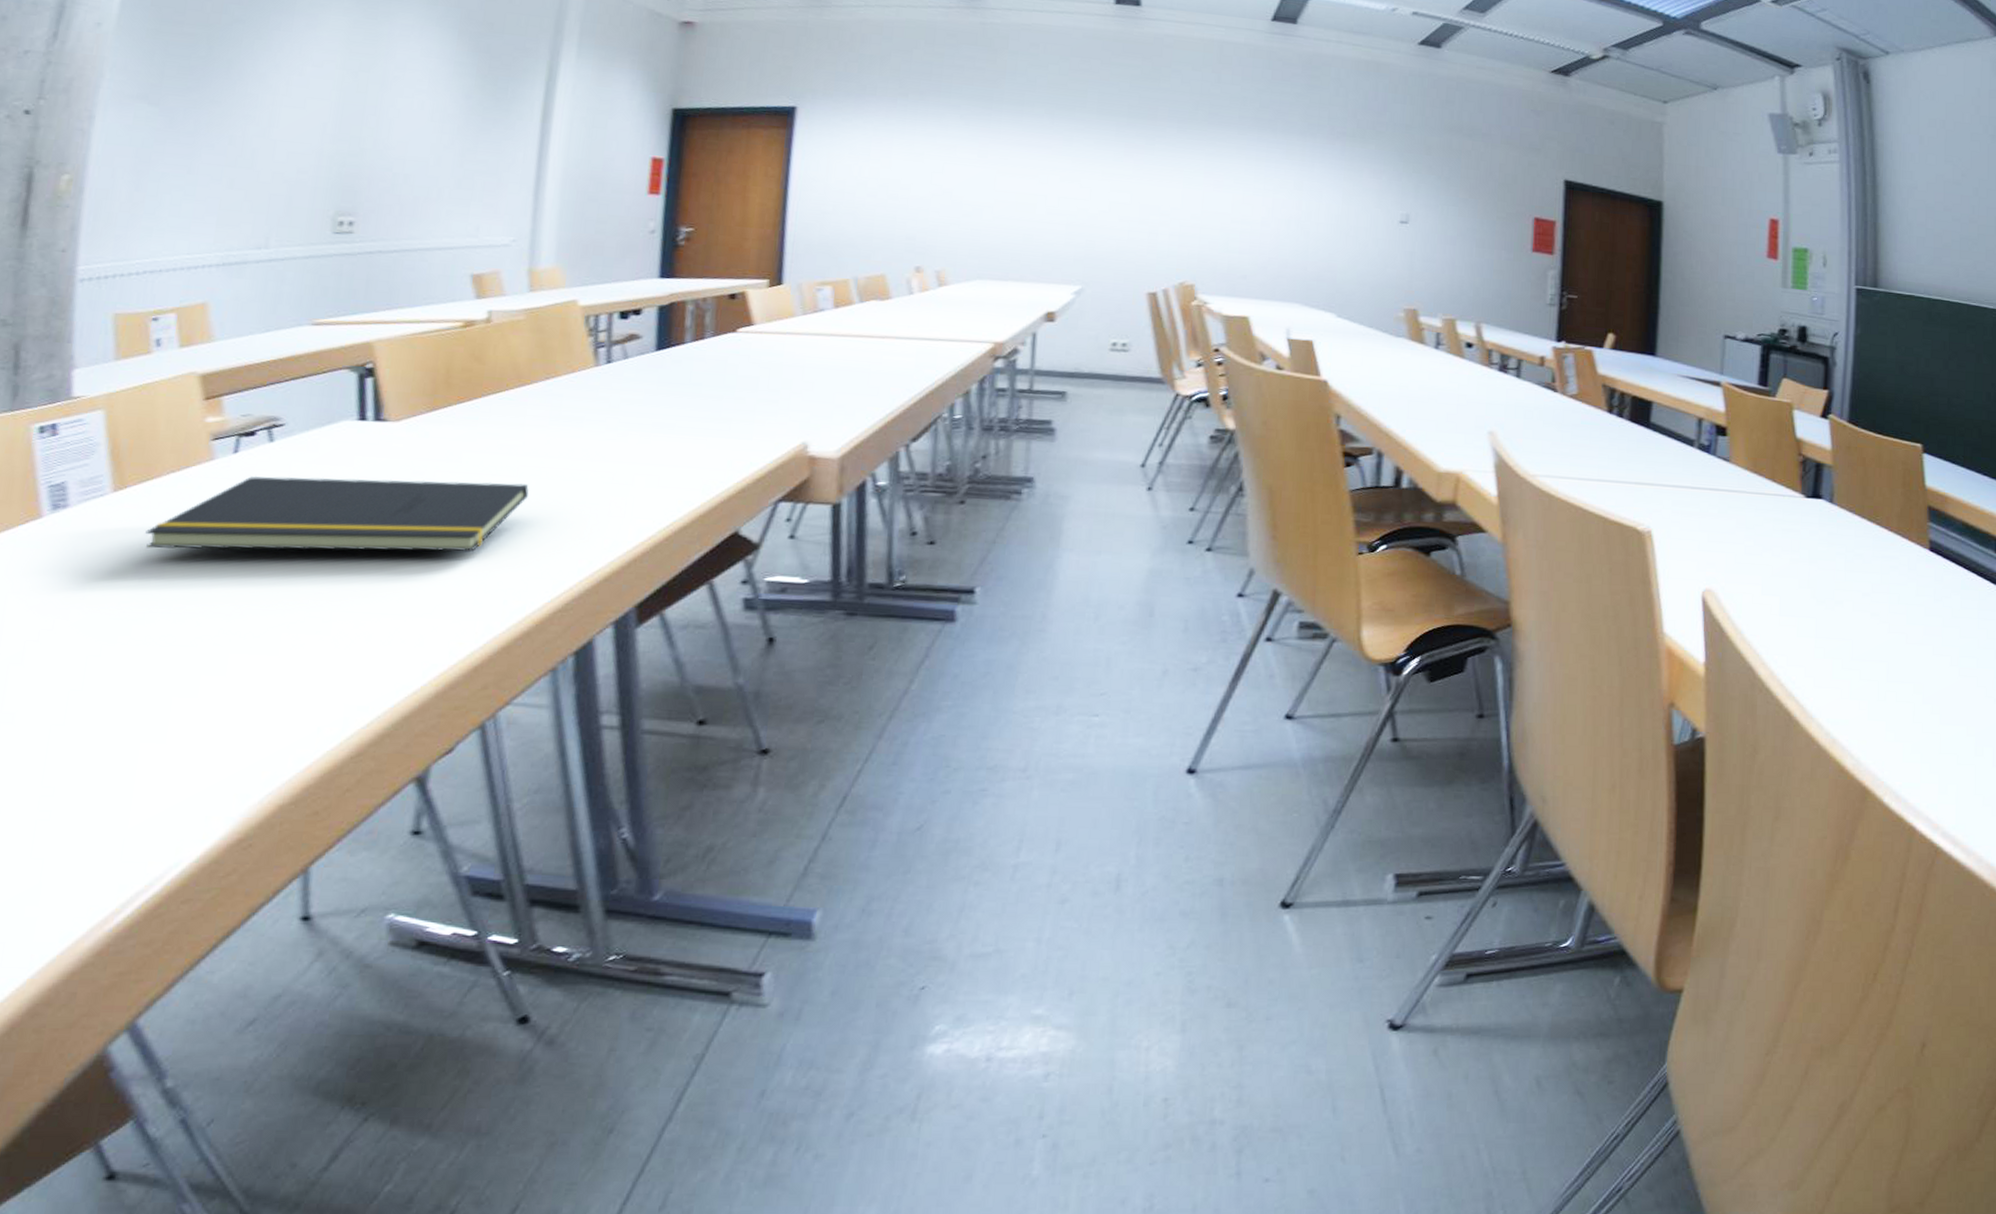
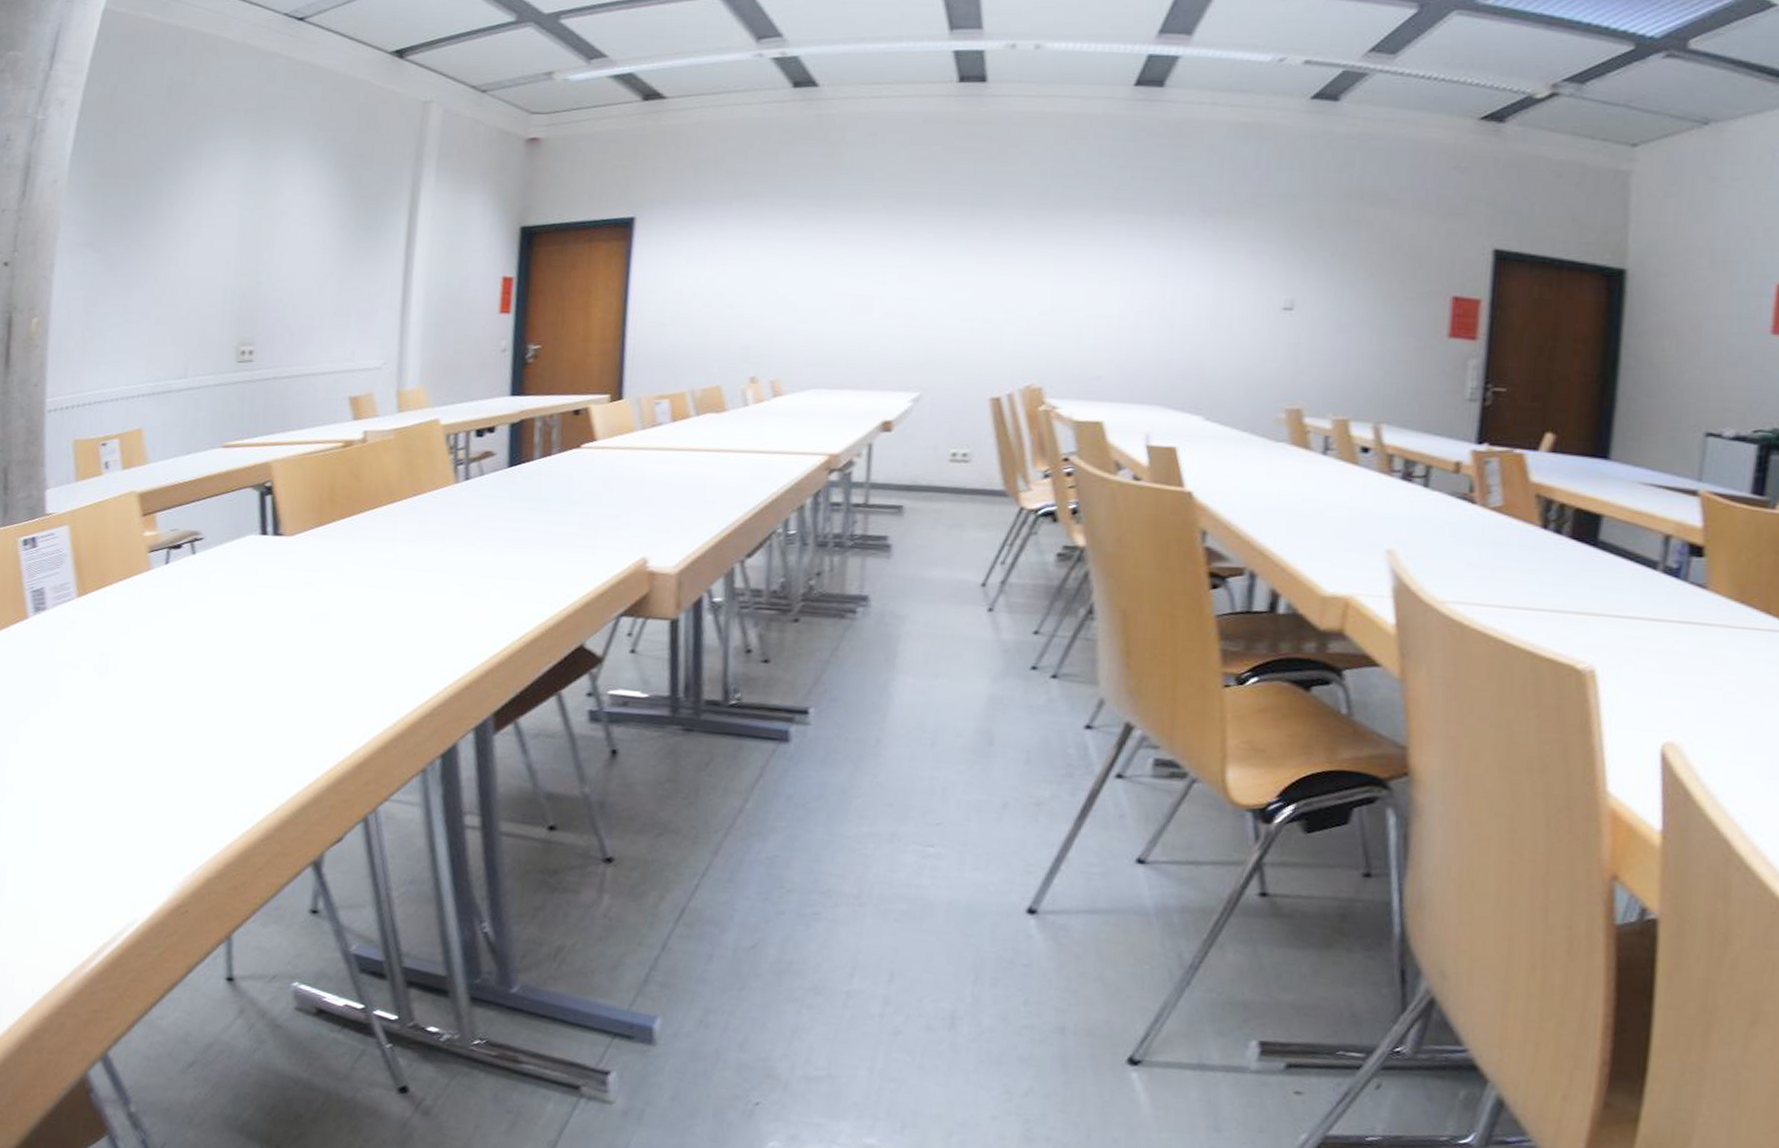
notepad: present [145,475,529,552] -> none [102,584,401,658]

